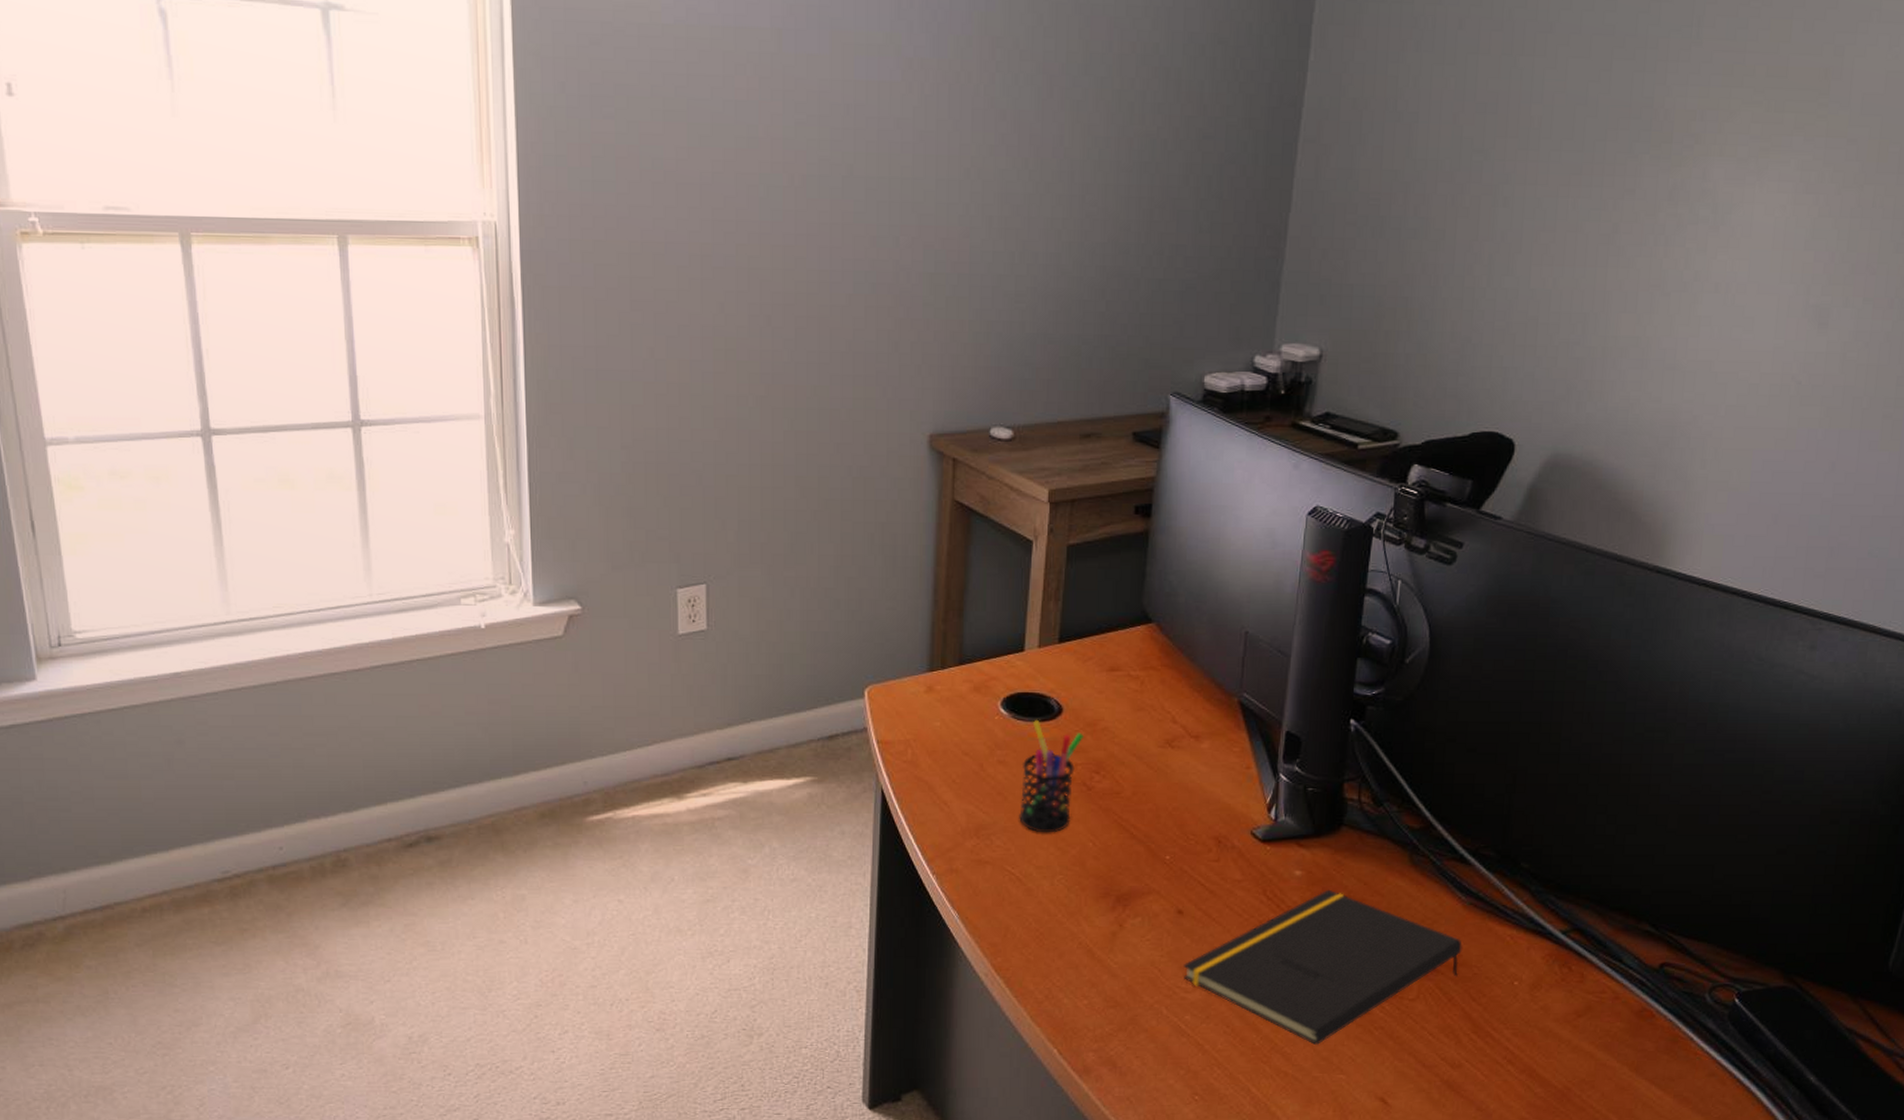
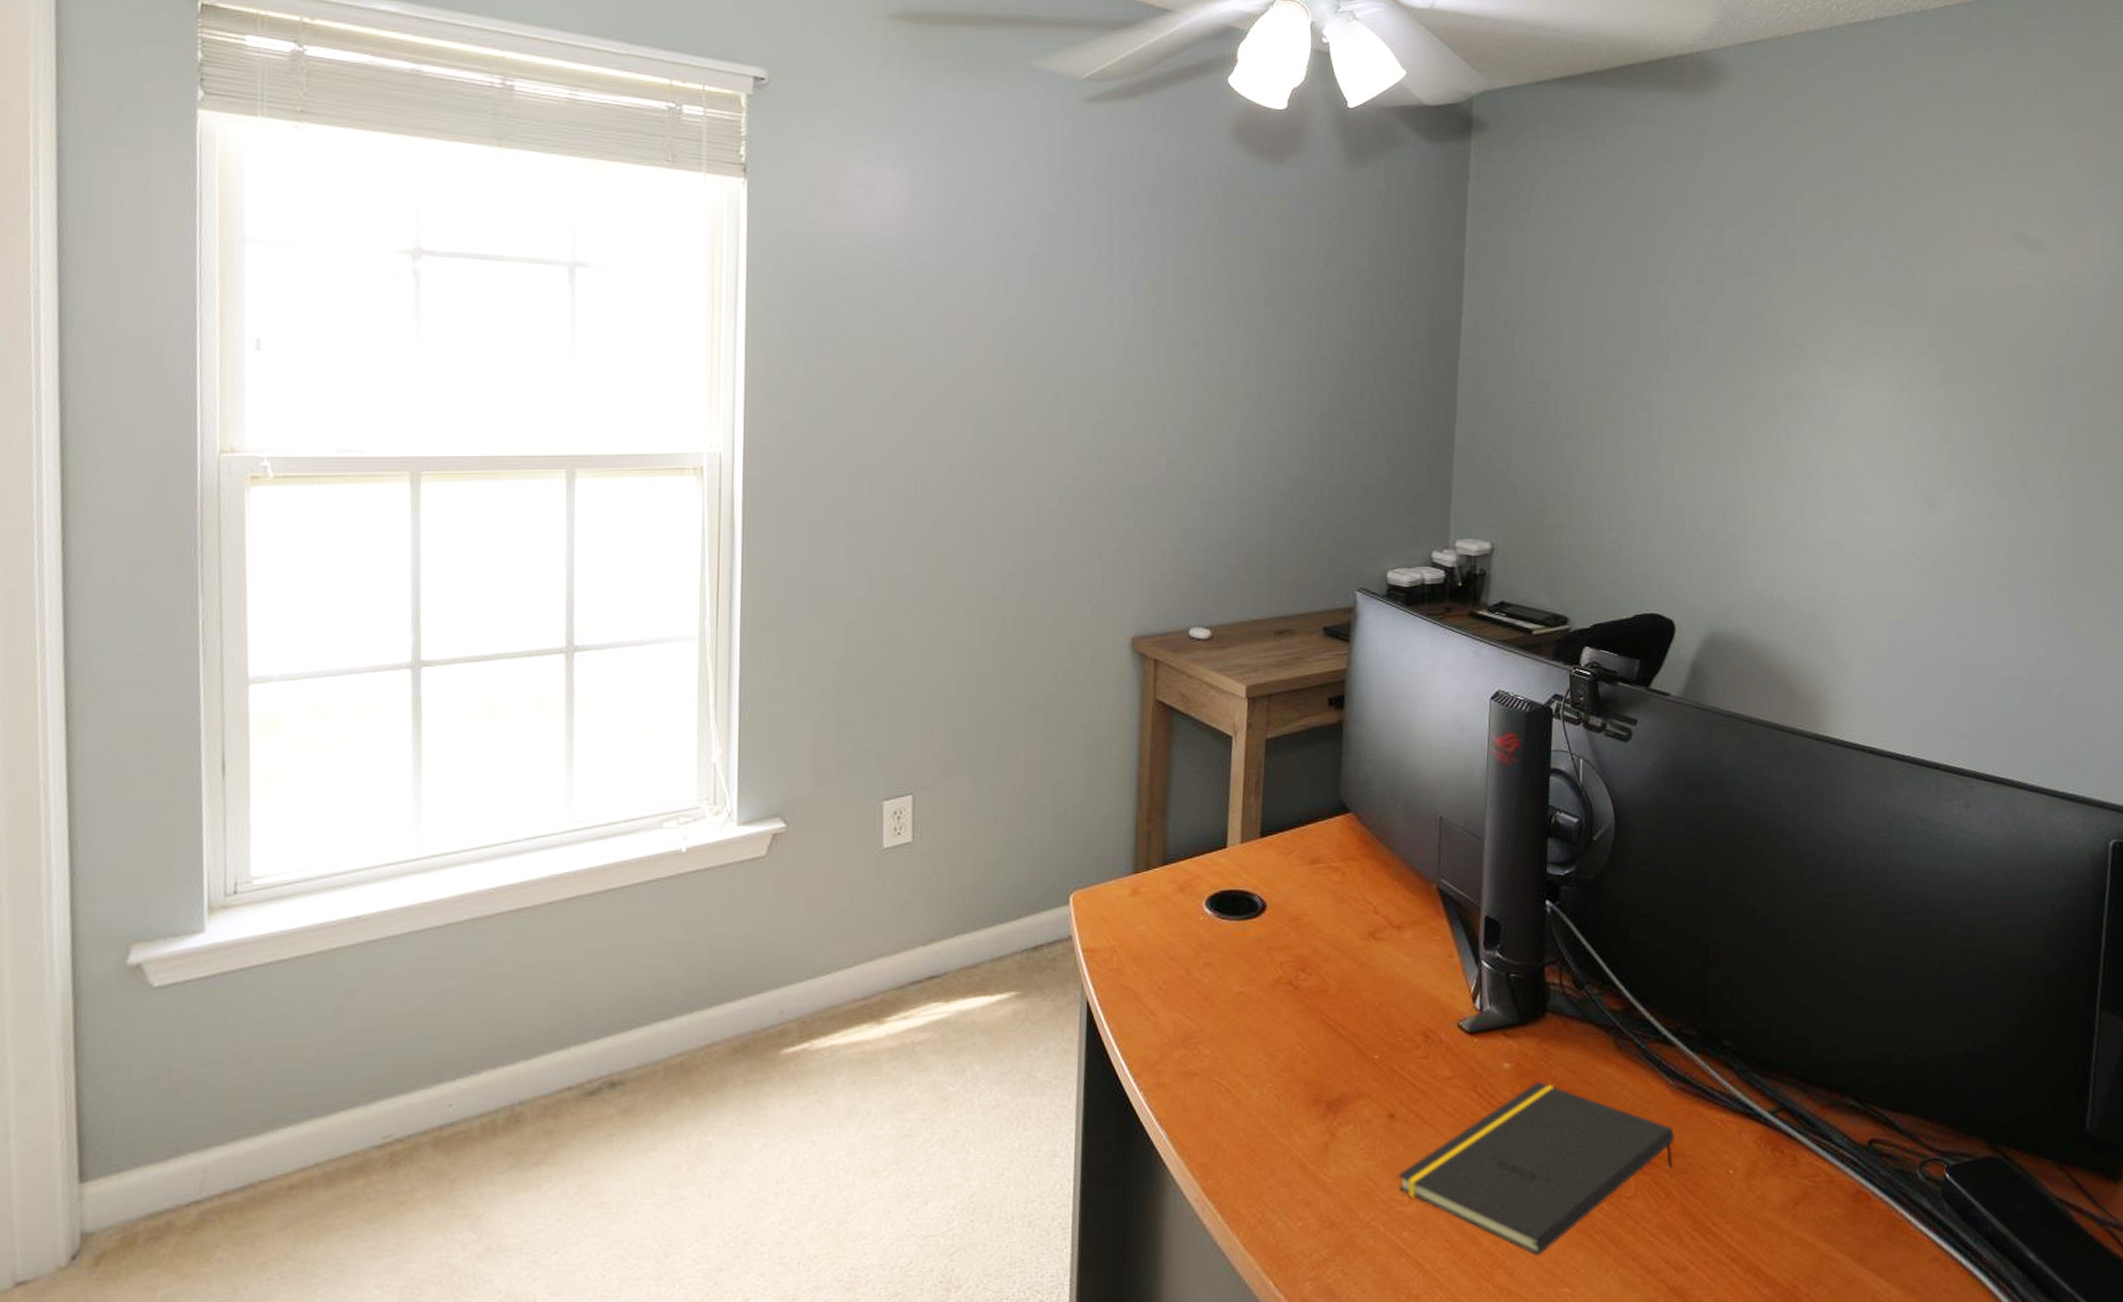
pen holder: present [1019,719,1084,833] -> none [1226,917,1288,1039]

